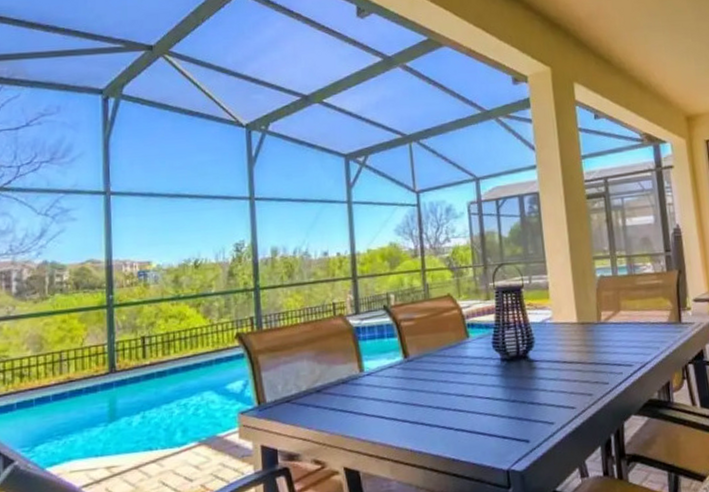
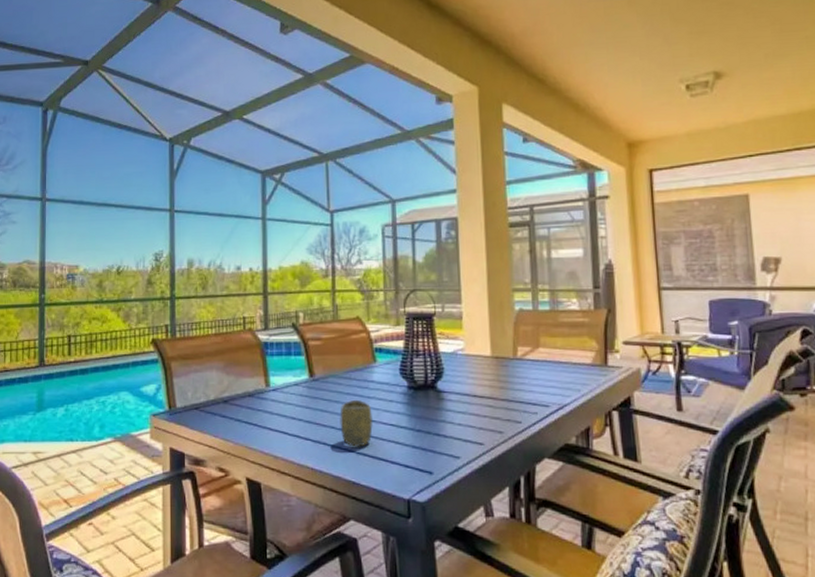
cup: none [436,376,469,424] -> present [340,399,373,447]

